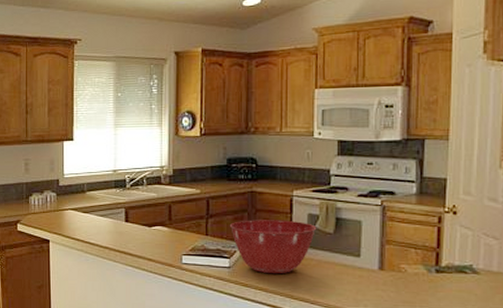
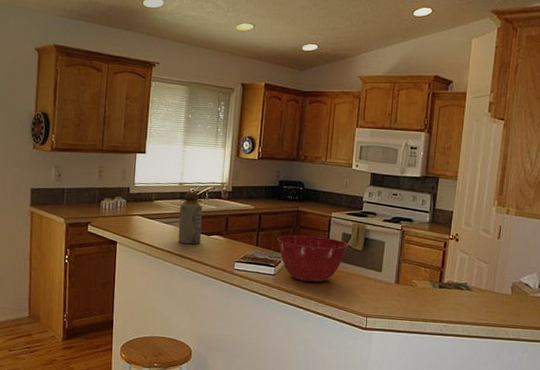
bottle: none [116,179,141,238] -> present [178,192,203,245]

